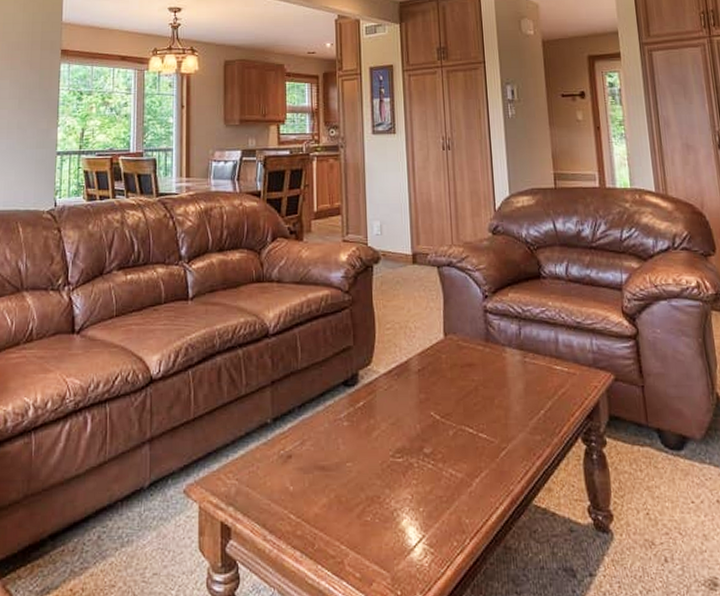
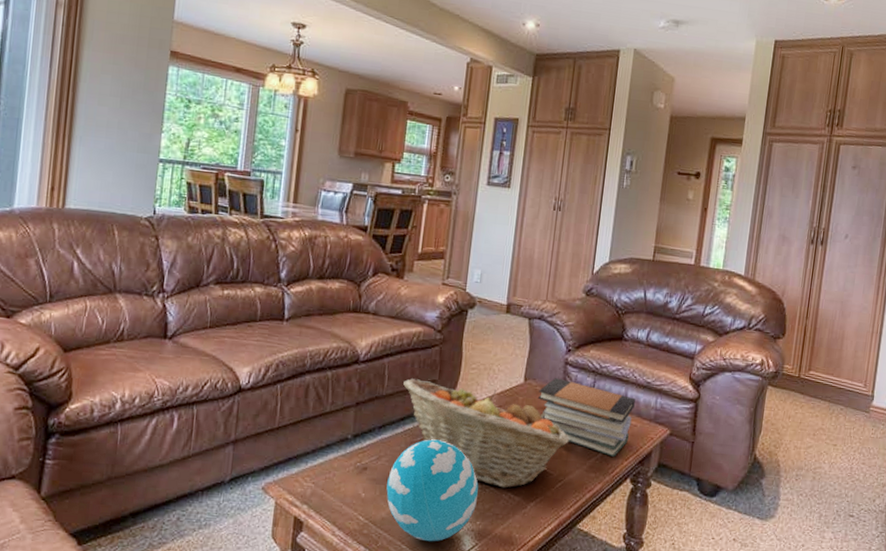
decorative ball: none [315,414,416,539] -> present [386,439,479,542]
fruit basket: none [318,347,504,464] -> present [403,378,569,489]
book stack: none [461,329,570,413] -> present [537,378,635,457]

